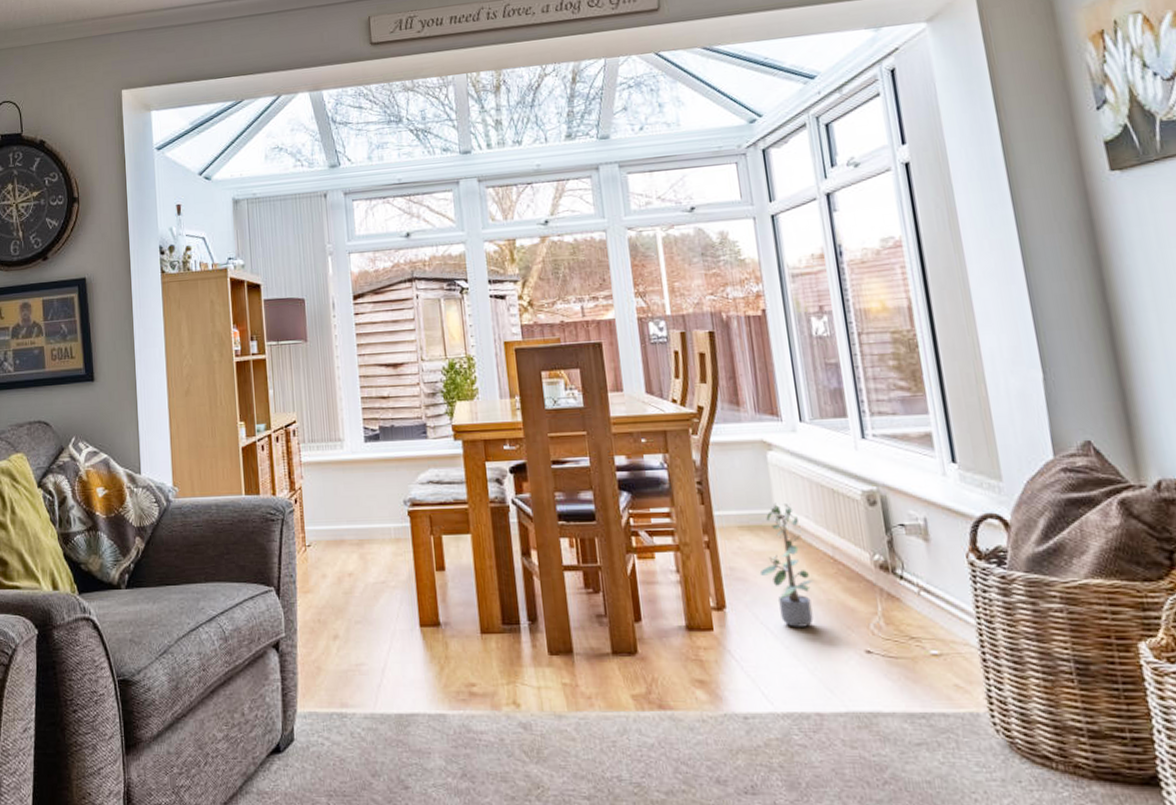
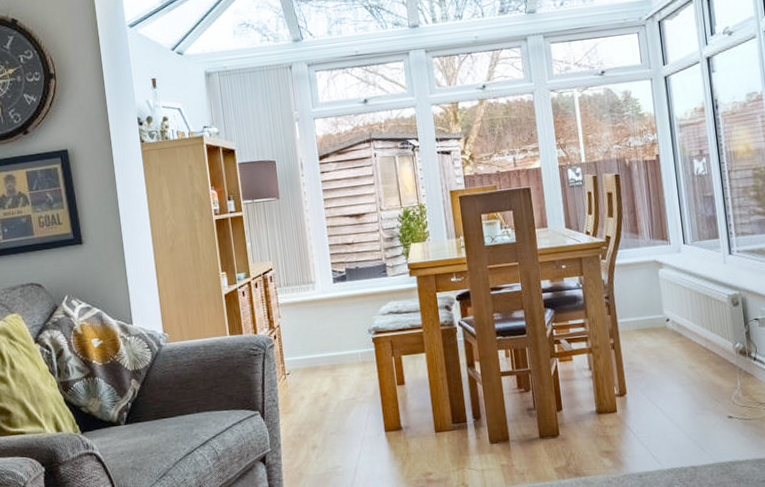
potted plant: present [759,502,814,627] -> none [652,309,691,404]

